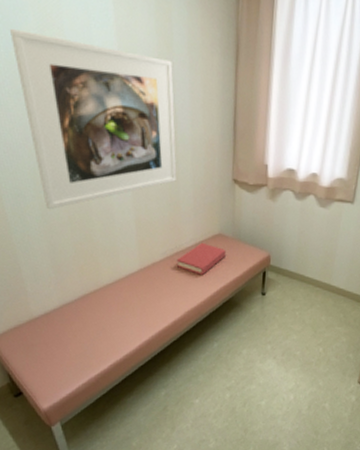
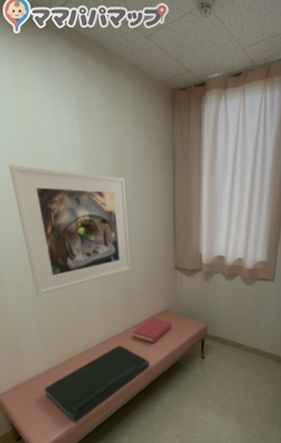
cushion: none [54,276,197,375] -> present [44,345,150,424]

